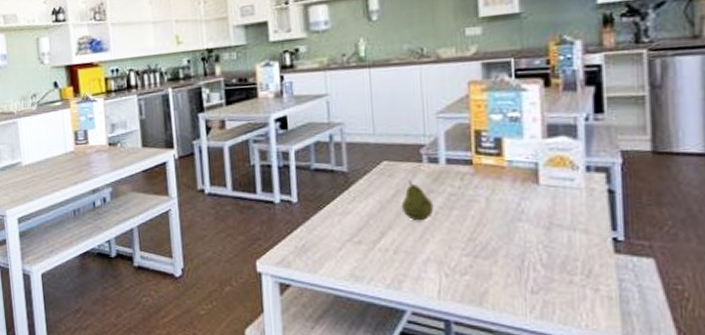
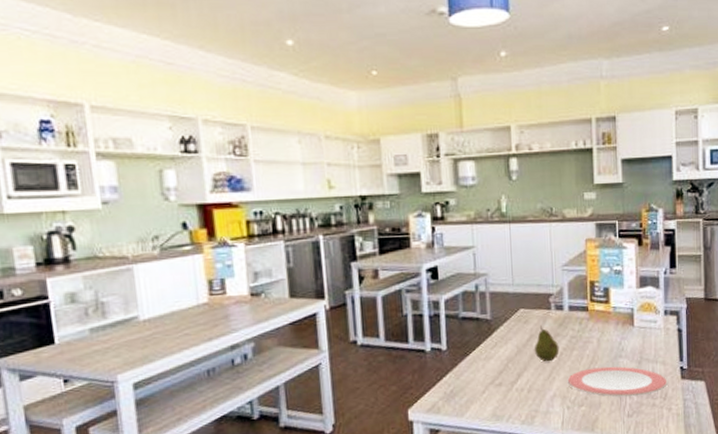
plate: none [445,231,592,270] -> present [567,366,668,397]

